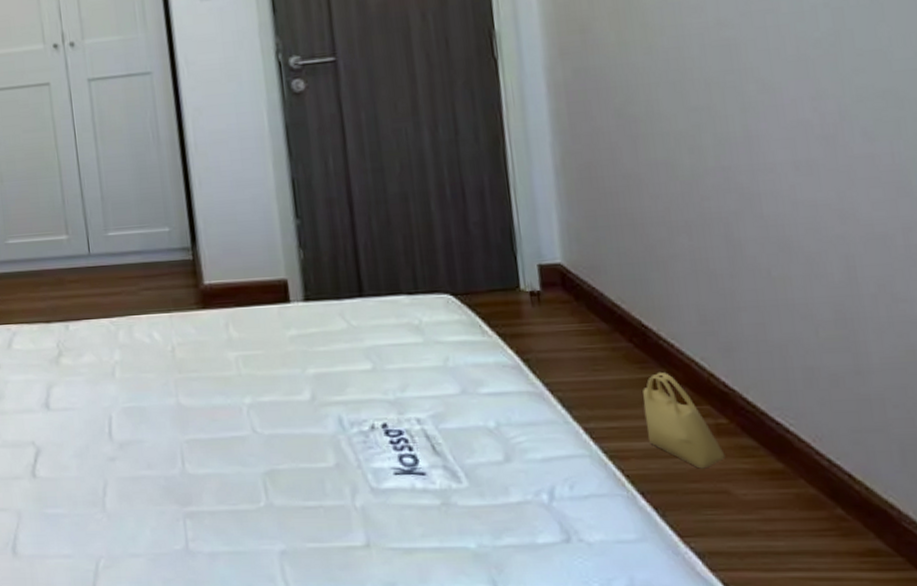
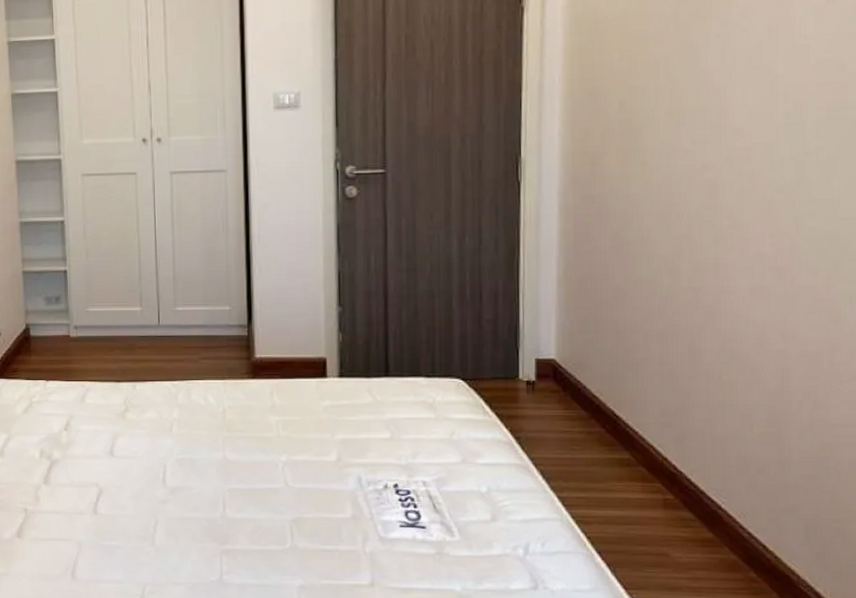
handbag: present [643,371,726,469] -> none [608,454,668,535]

